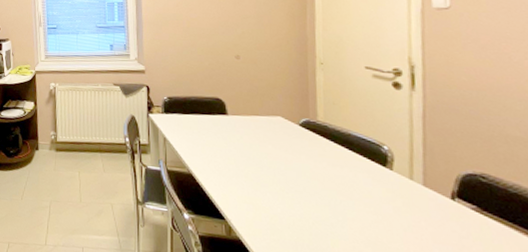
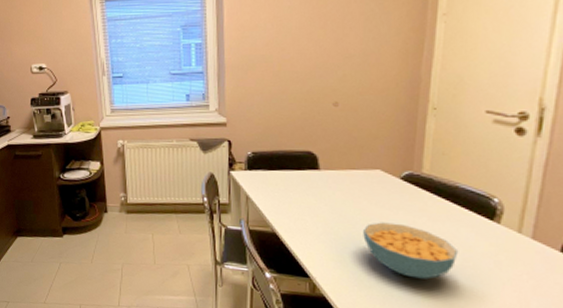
cereal bowl: none [271,166,359,224] -> present [363,222,459,279]

